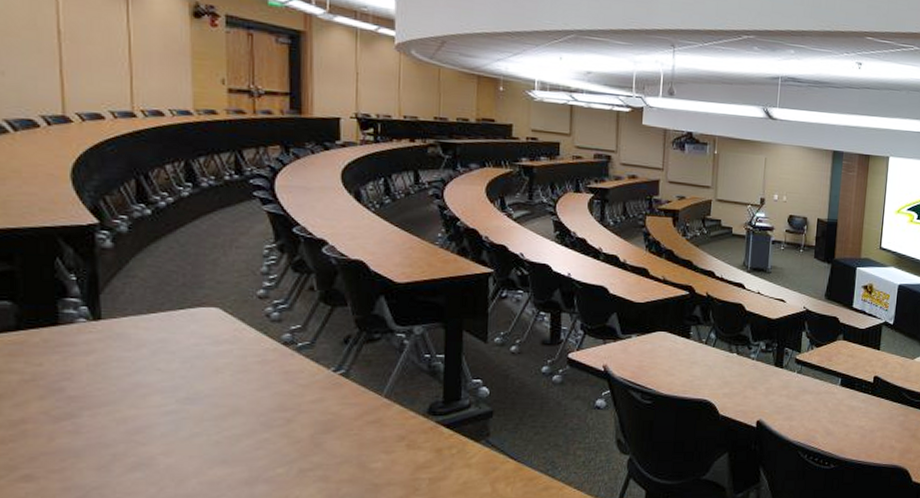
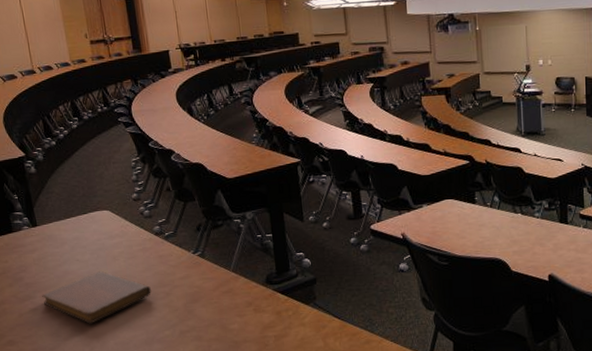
notebook: none [92,386,265,456] -> present [42,271,151,324]

